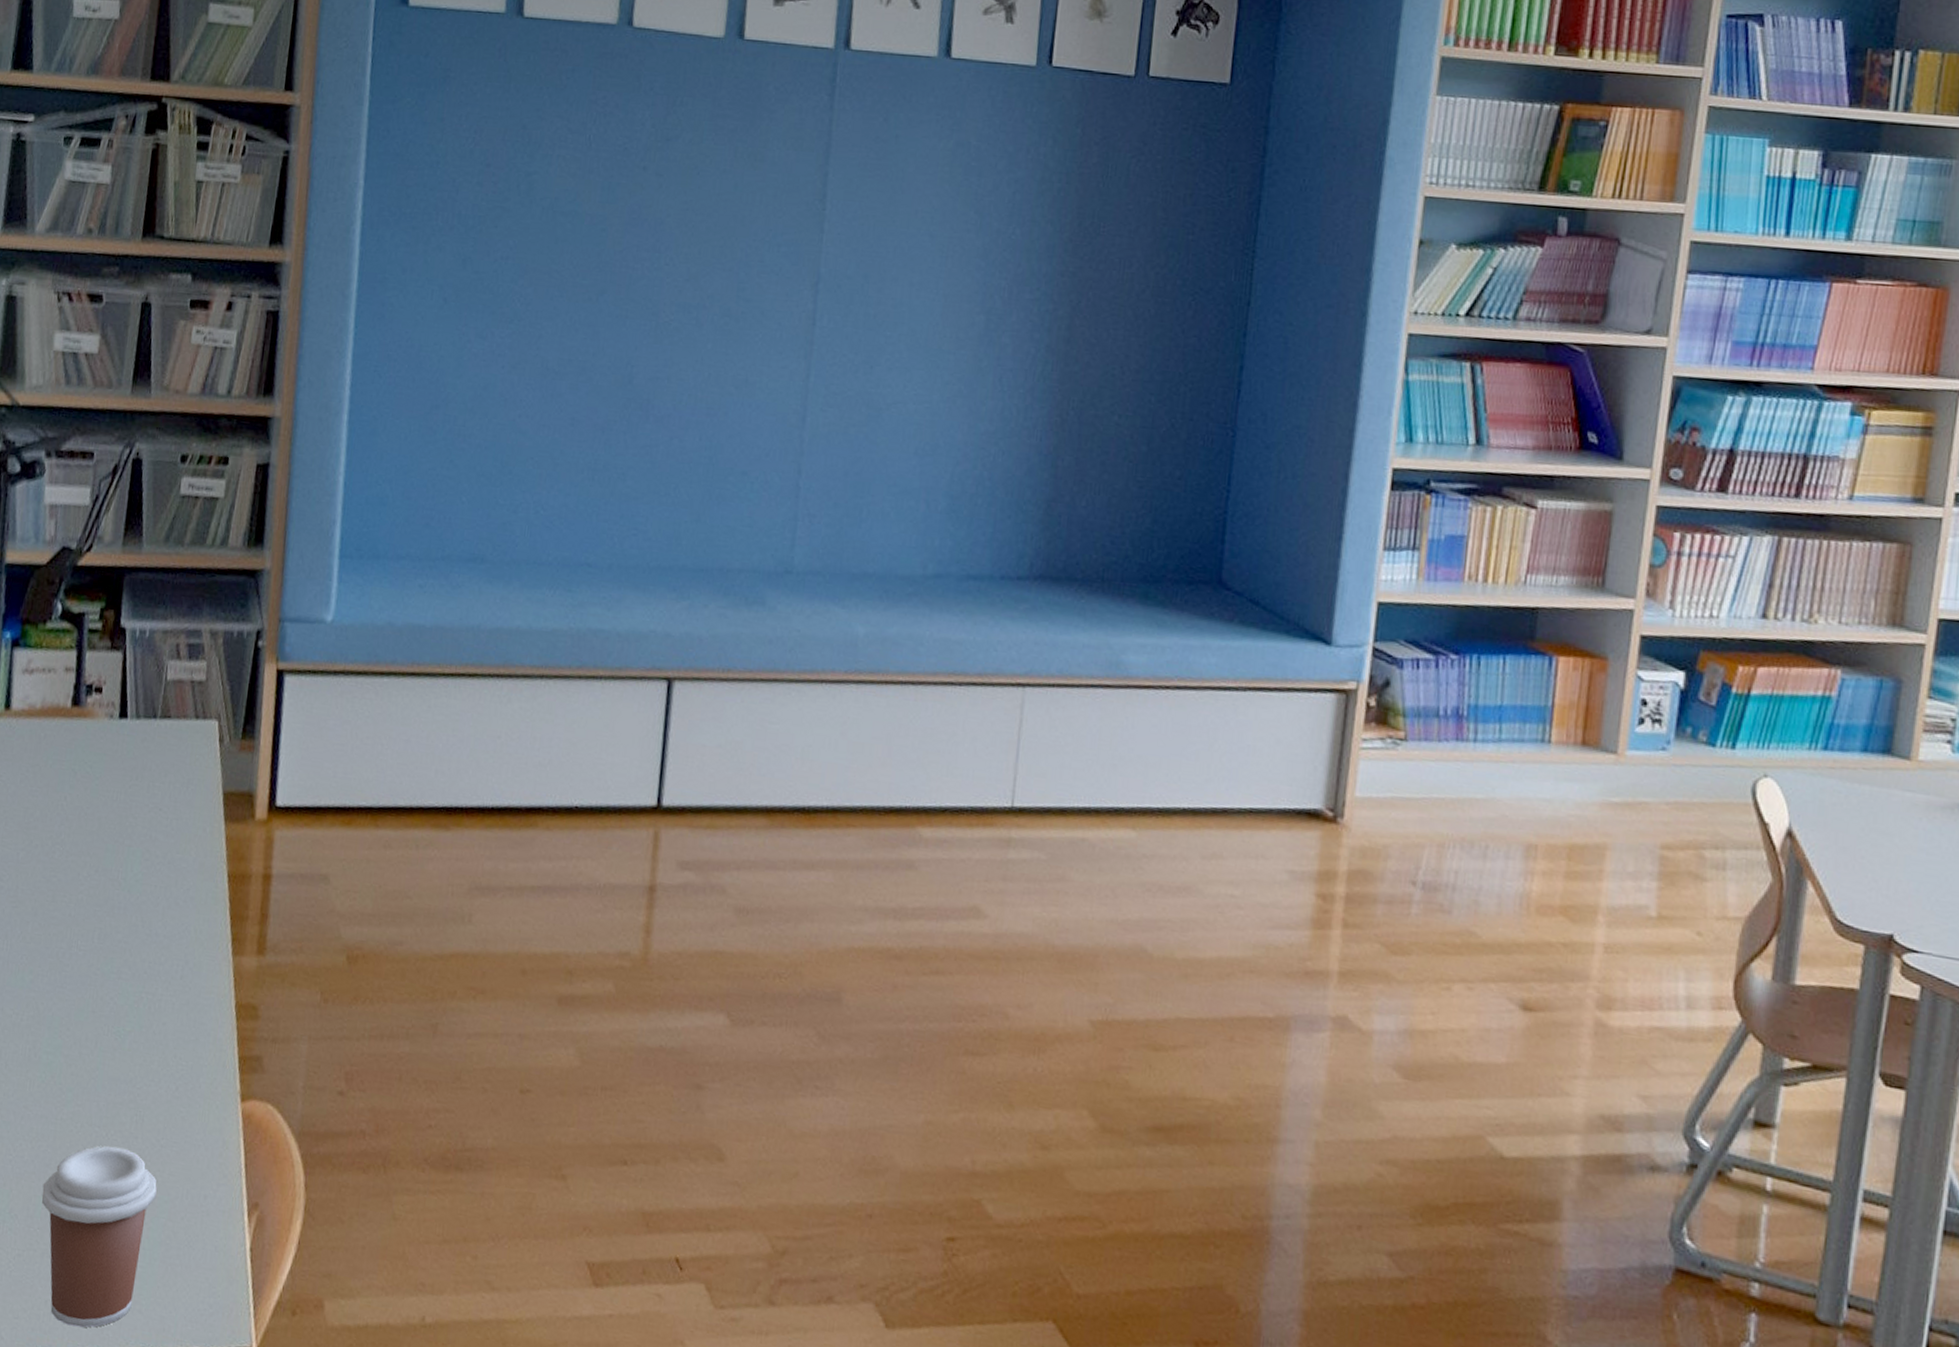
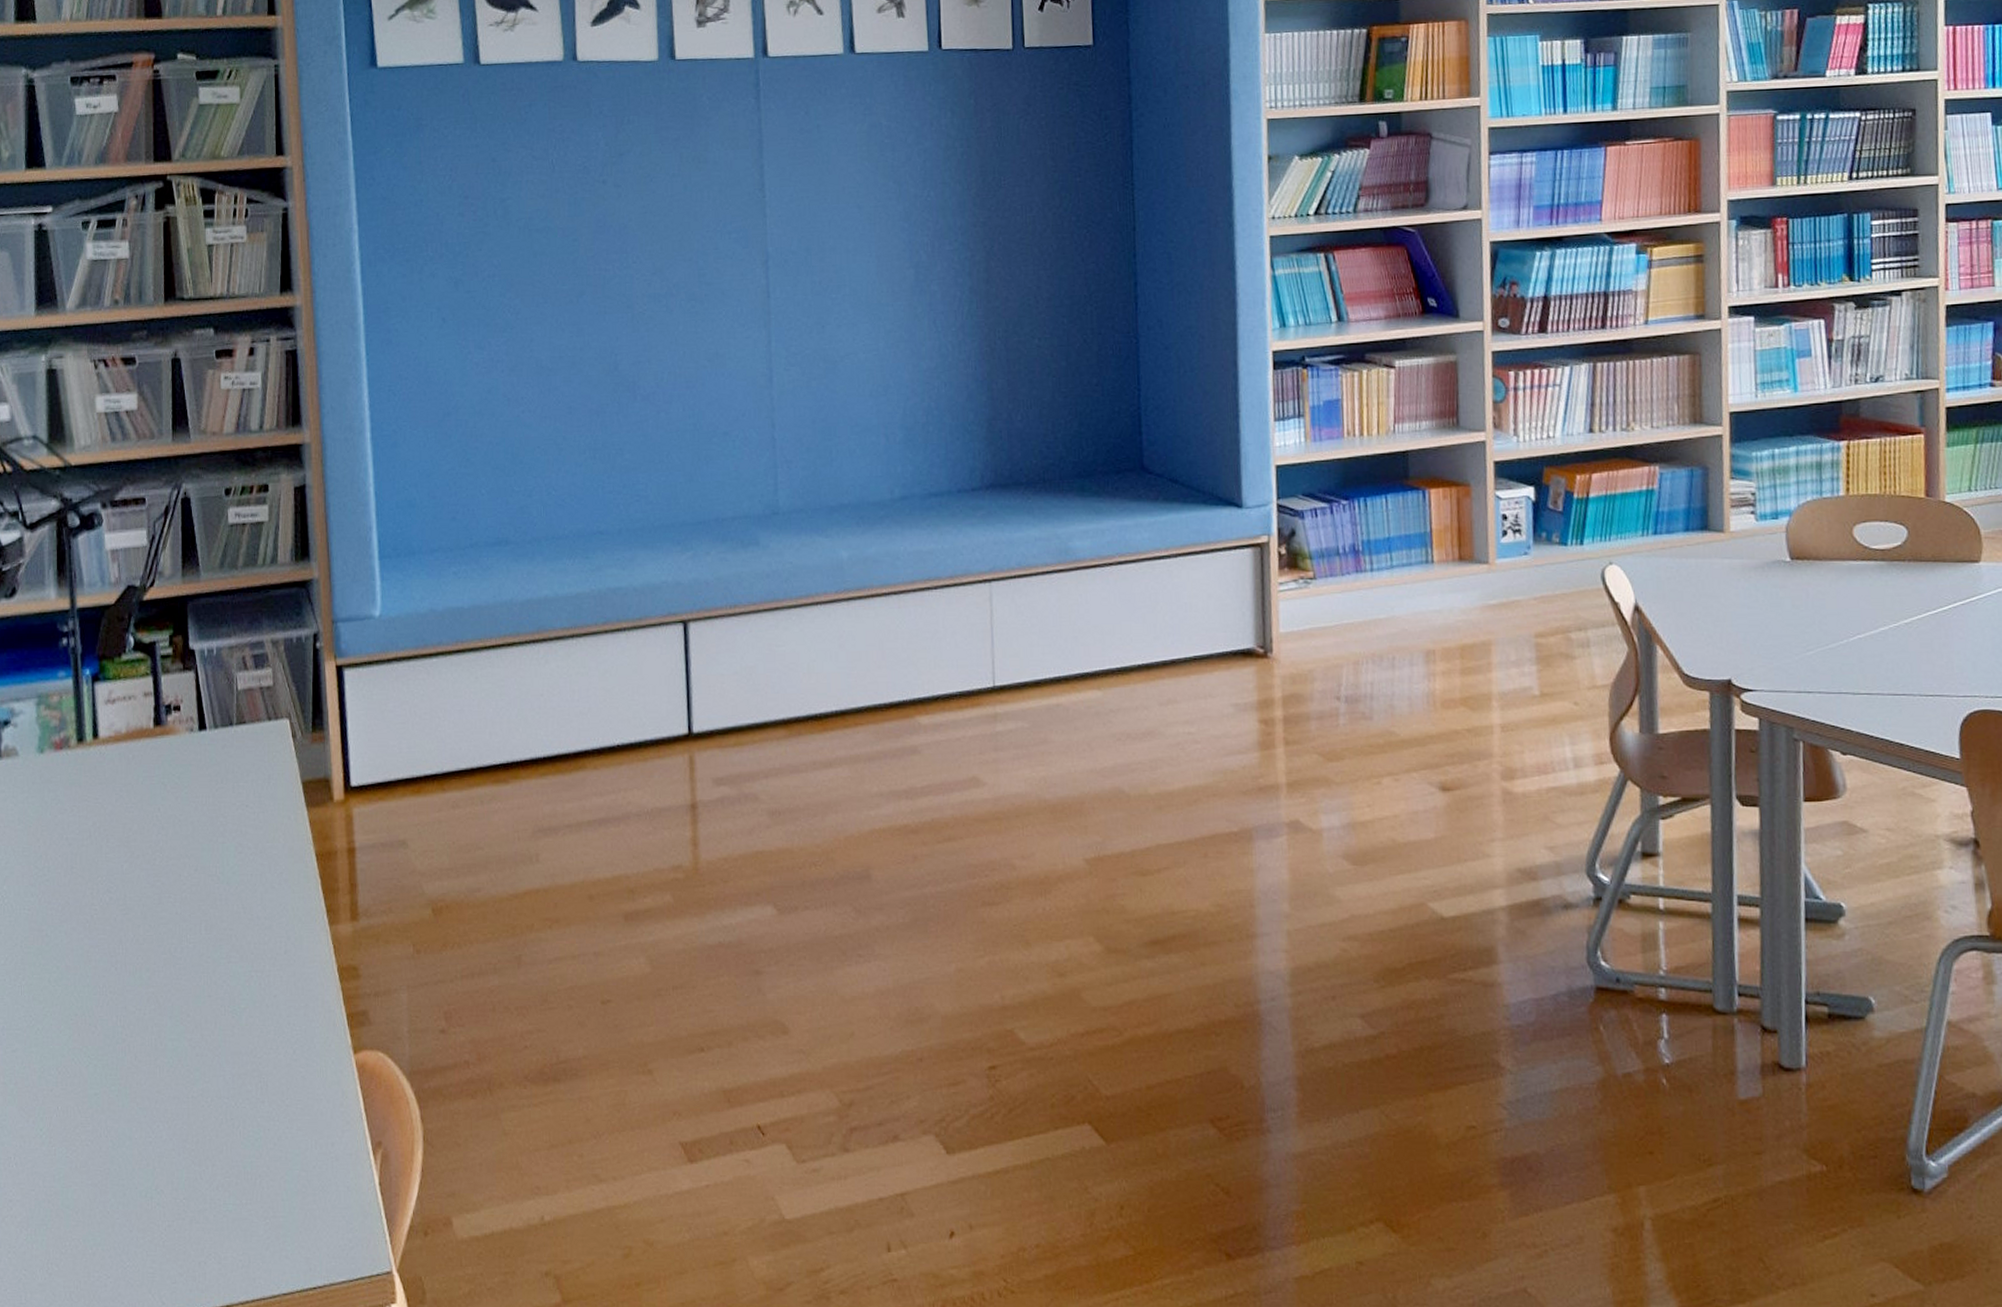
coffee cup: present [41,1146,157,1328] -> none [183,1113,288,1281]

